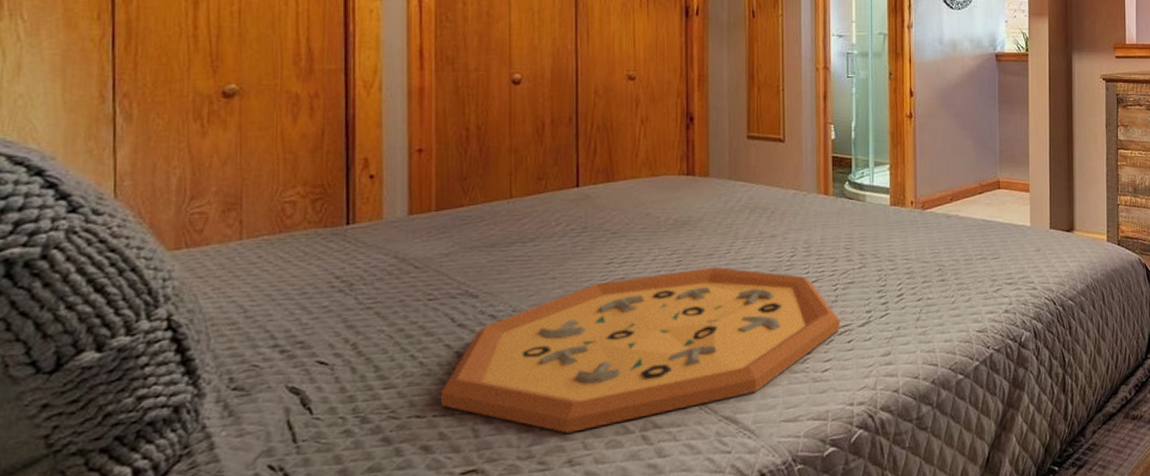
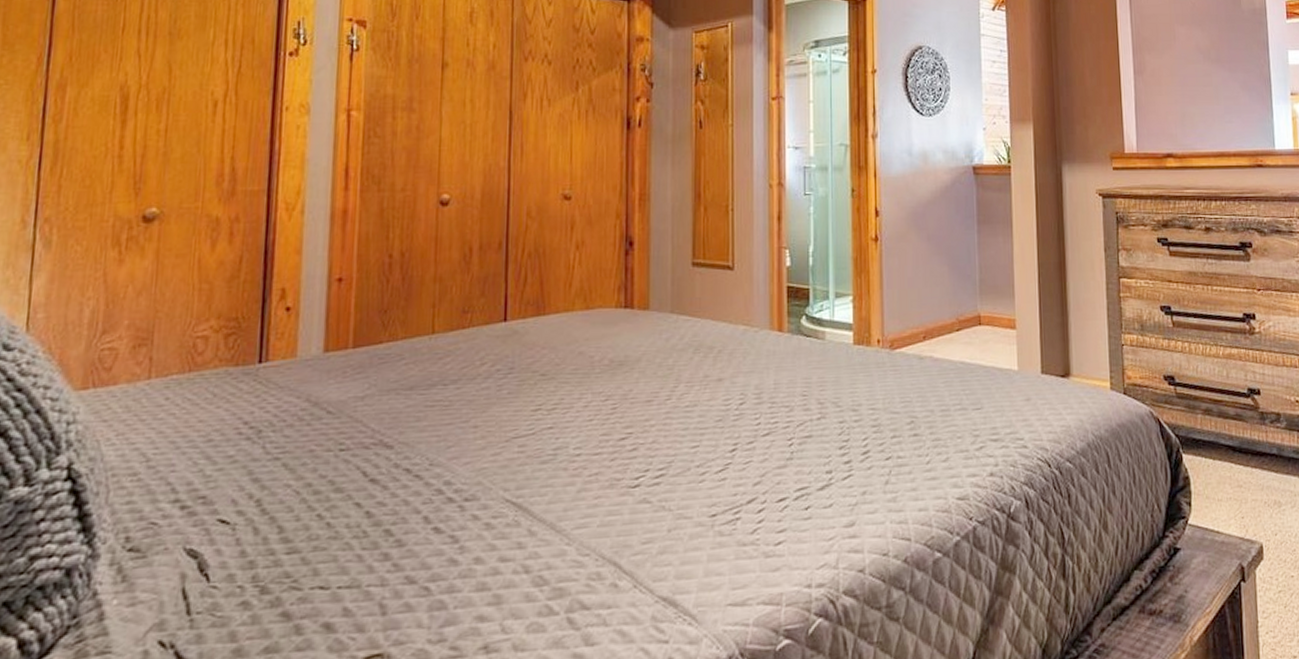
decorative tray: present [440,266,840,434] -> none [346,415,796,613]

